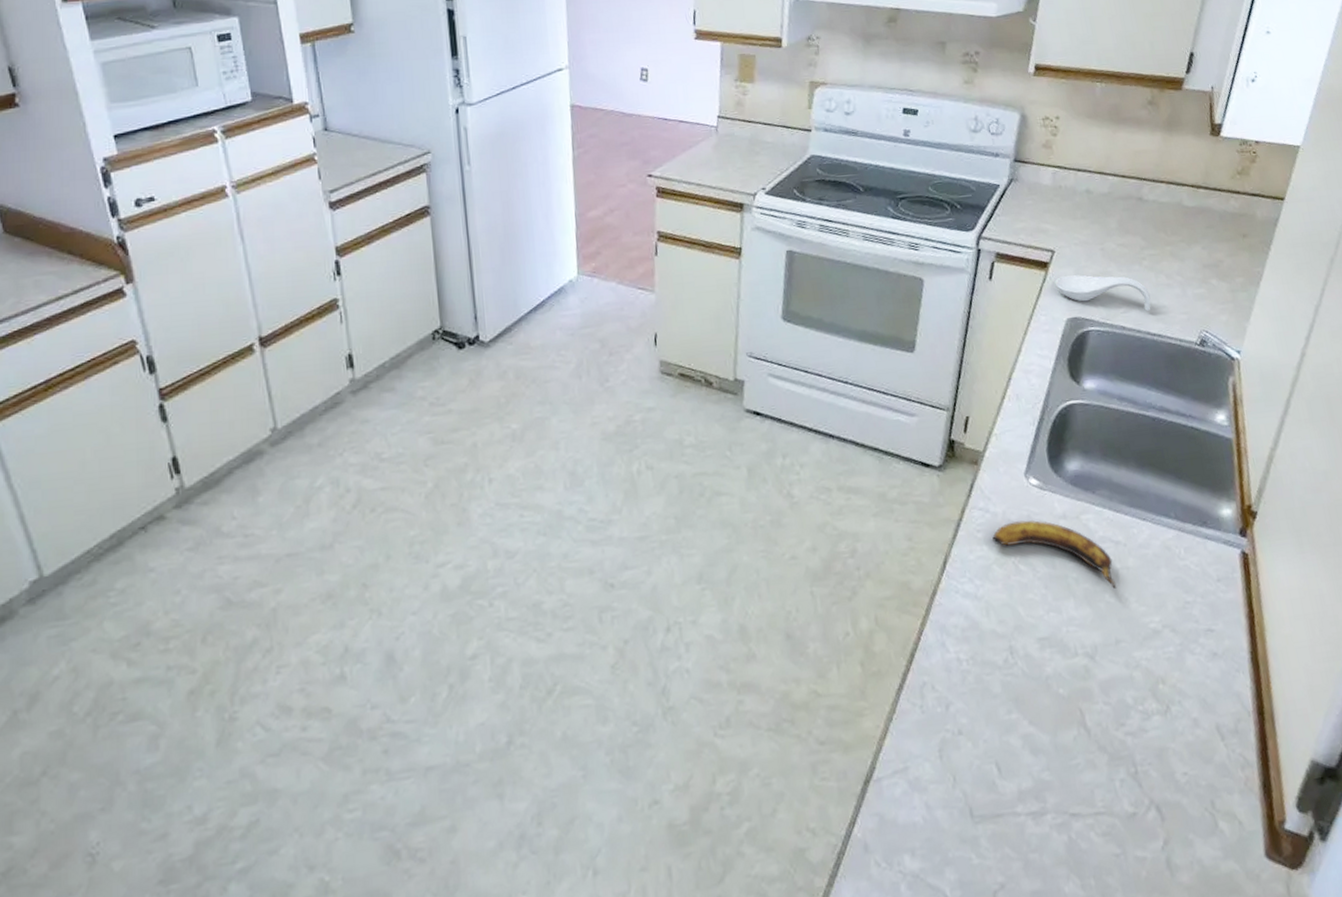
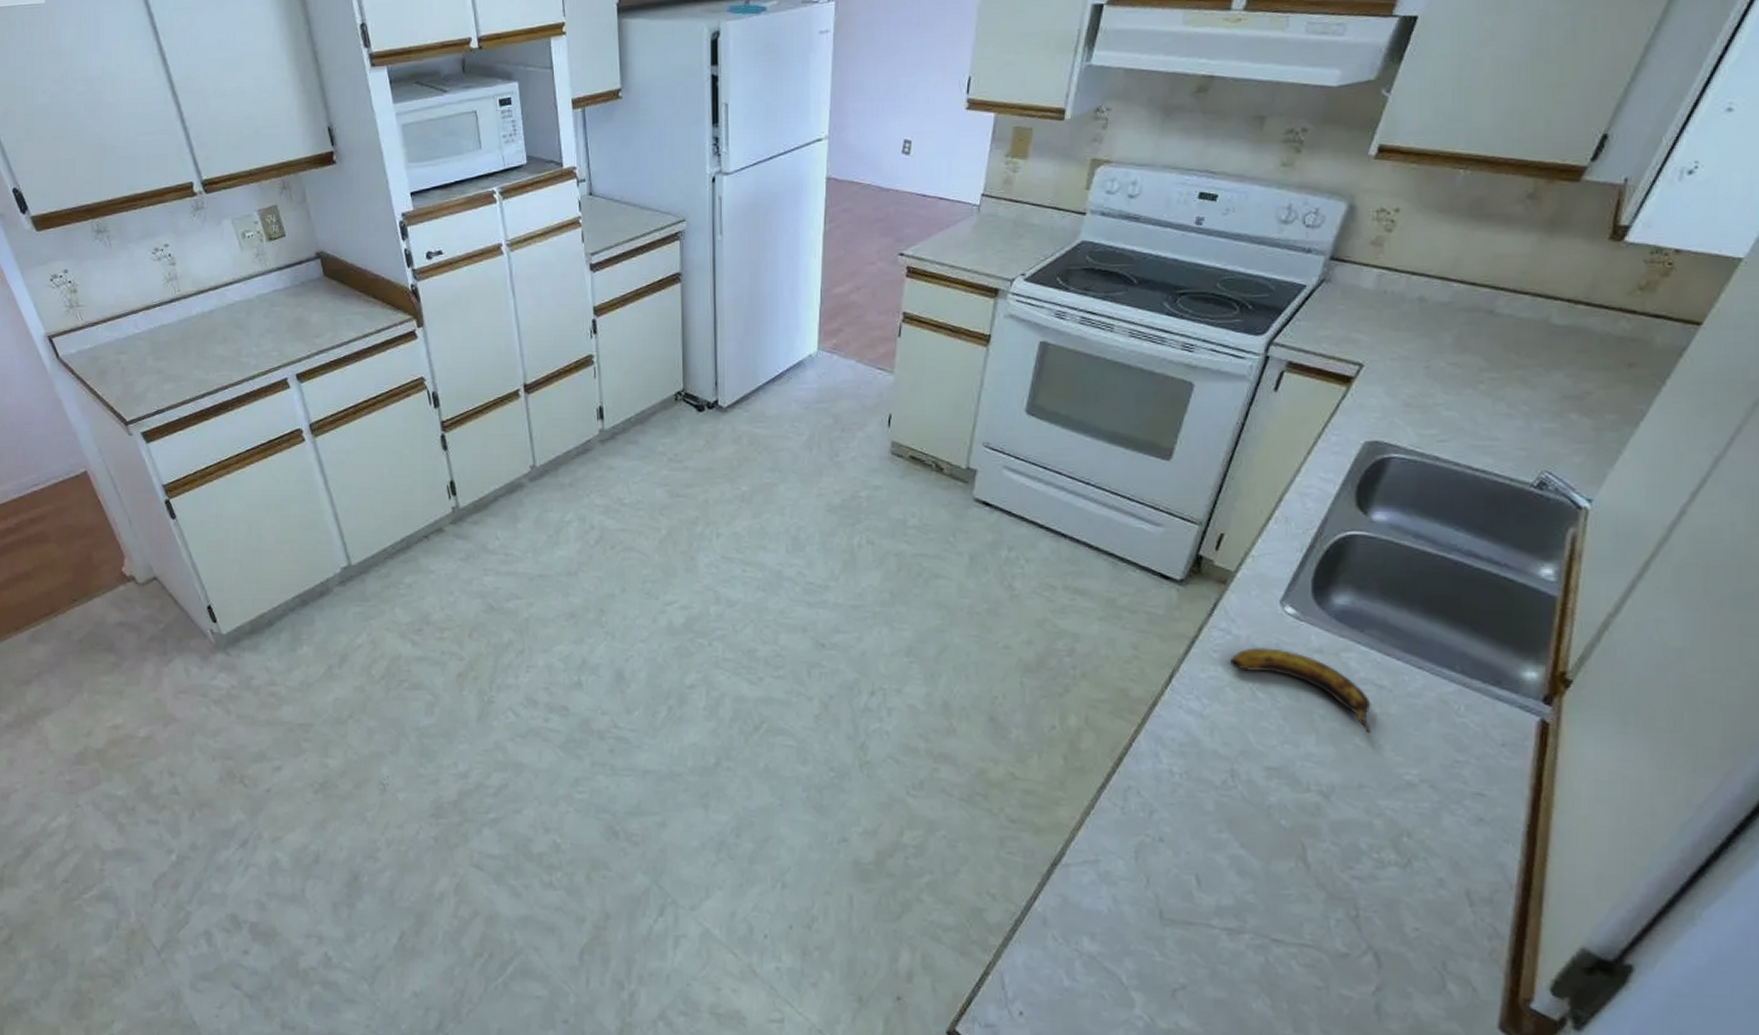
spoon rest: present [1054,274,1151,311] -> none [1357,393,1481,442]

